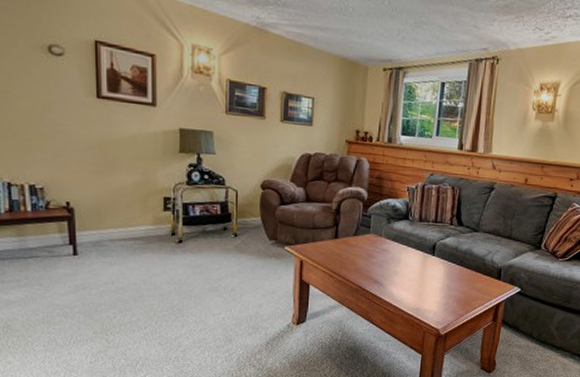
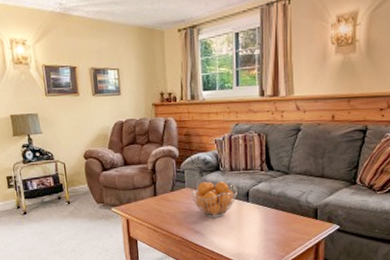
fruit basket: none [375,229,424,269] -> present [191,181,237,218]

